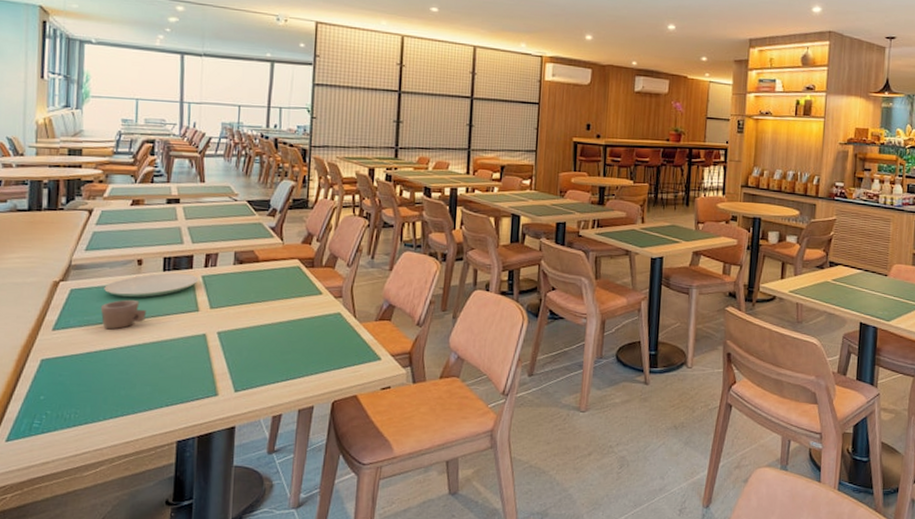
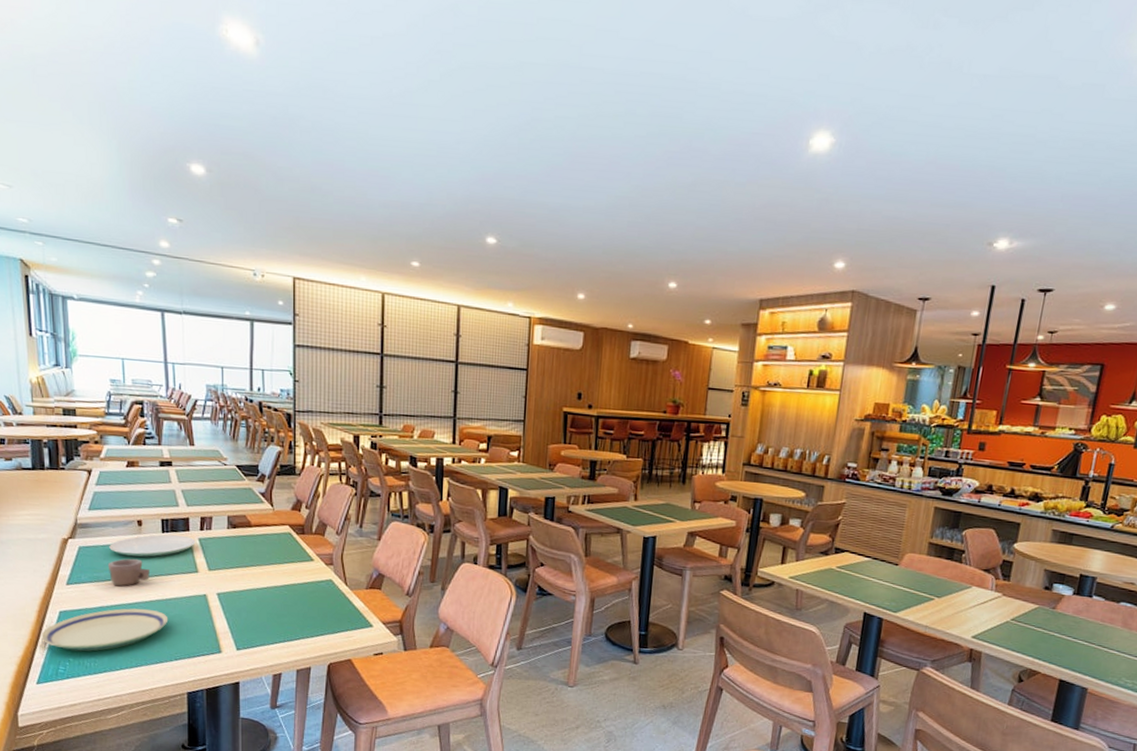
plate: none [17,352,163,403] -> present [41,608,169,652]

